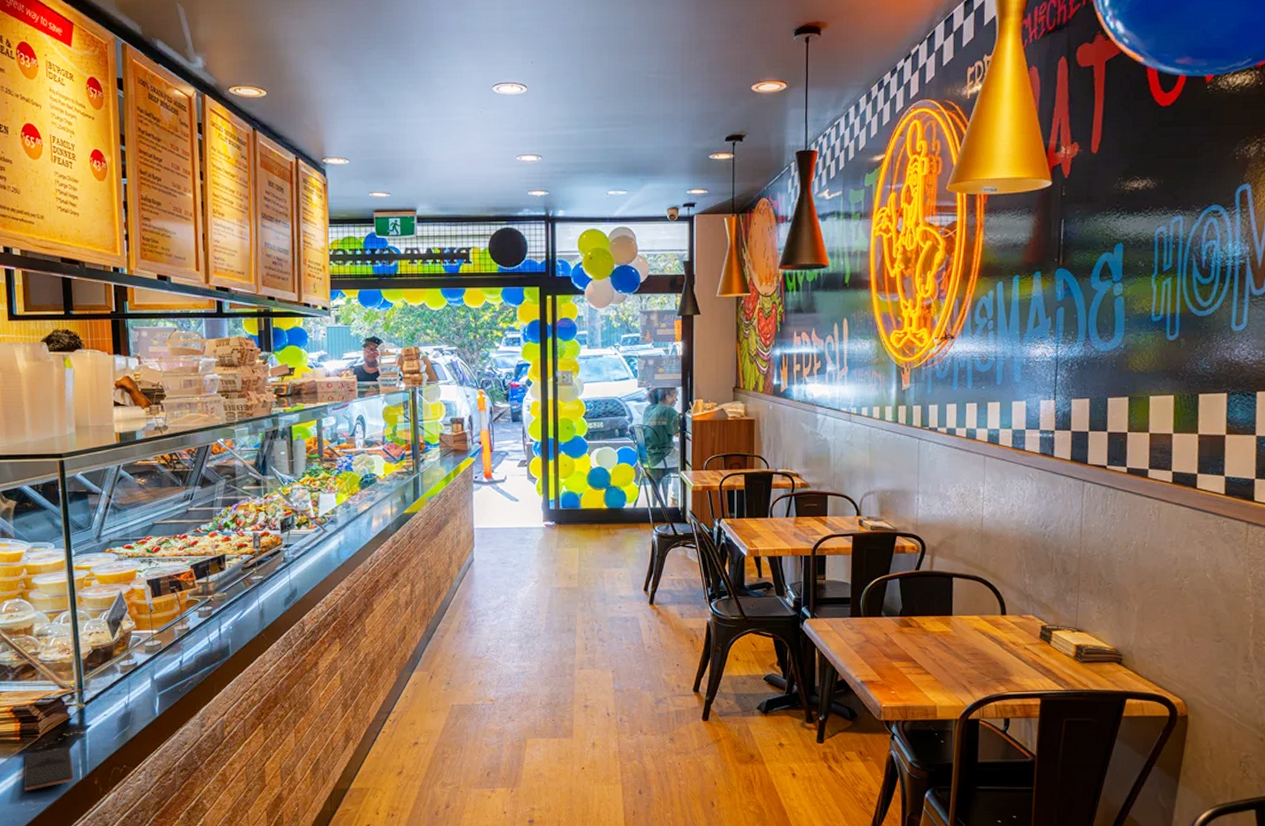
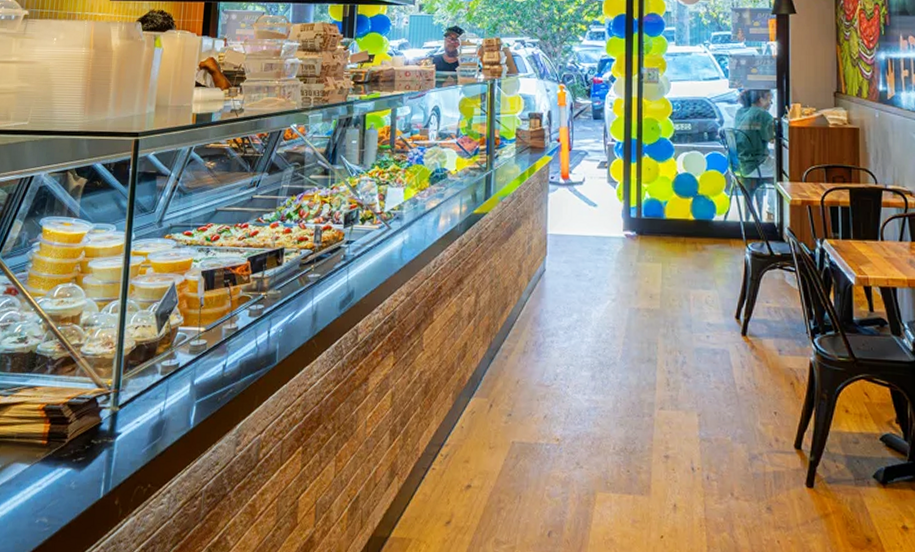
smartphone: present [23,746,74,791] -> none [41,456,96,506]

